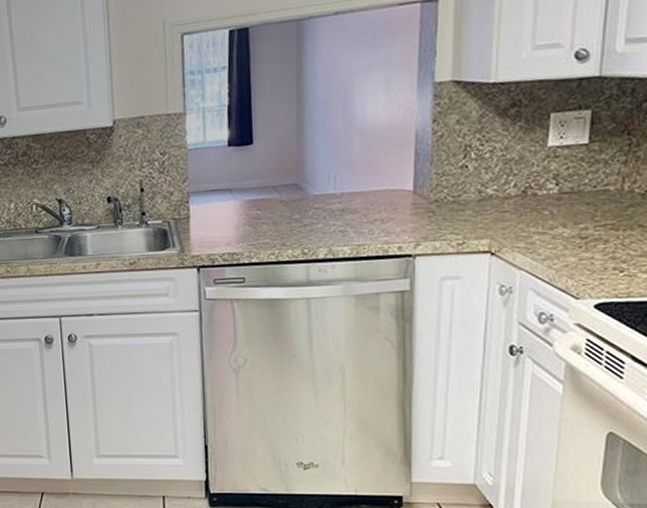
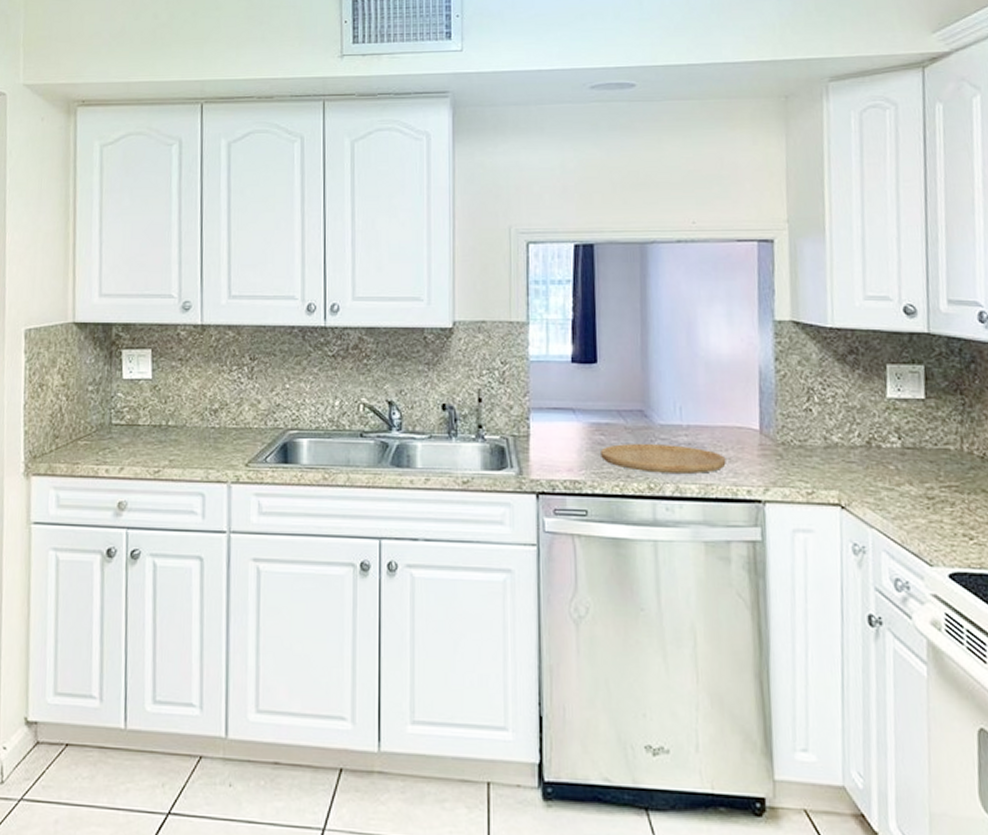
cutting board: none [257,212,379,240] -> present [601,444,726,474]

